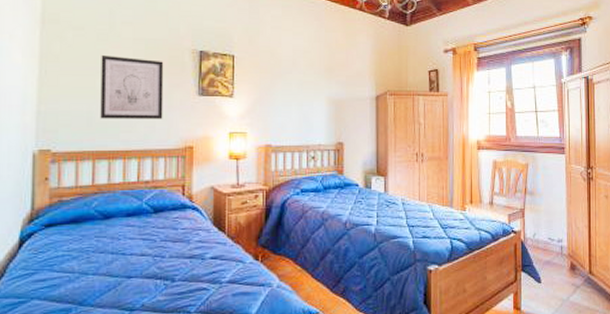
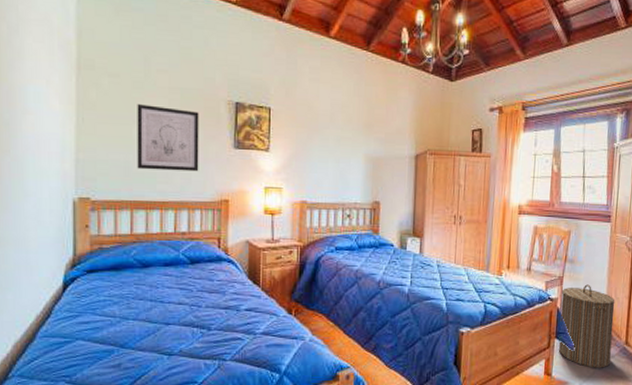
laundry hamper: none [525,215,576,300] -> present [559,284,615,368]

